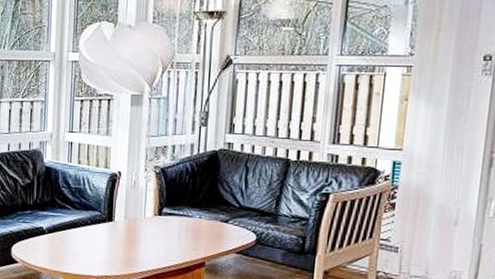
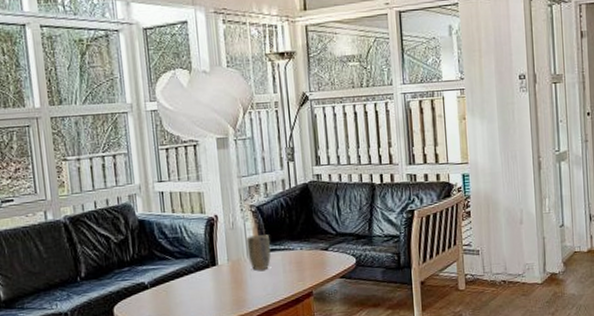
plant pot: none [144,197,169,233] -> present [246,234,271,271]

